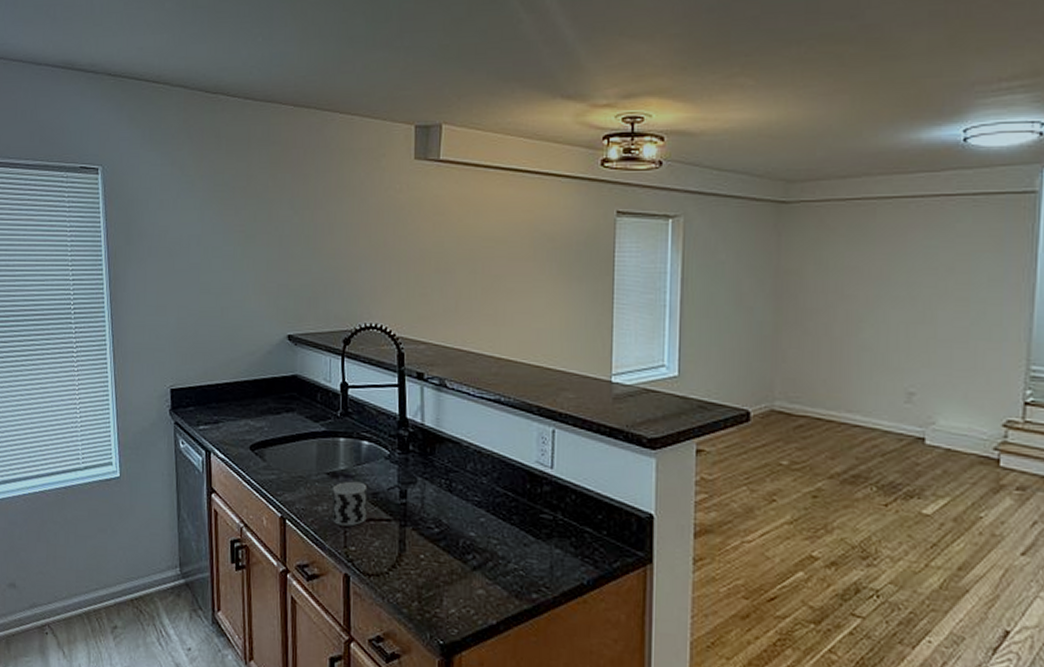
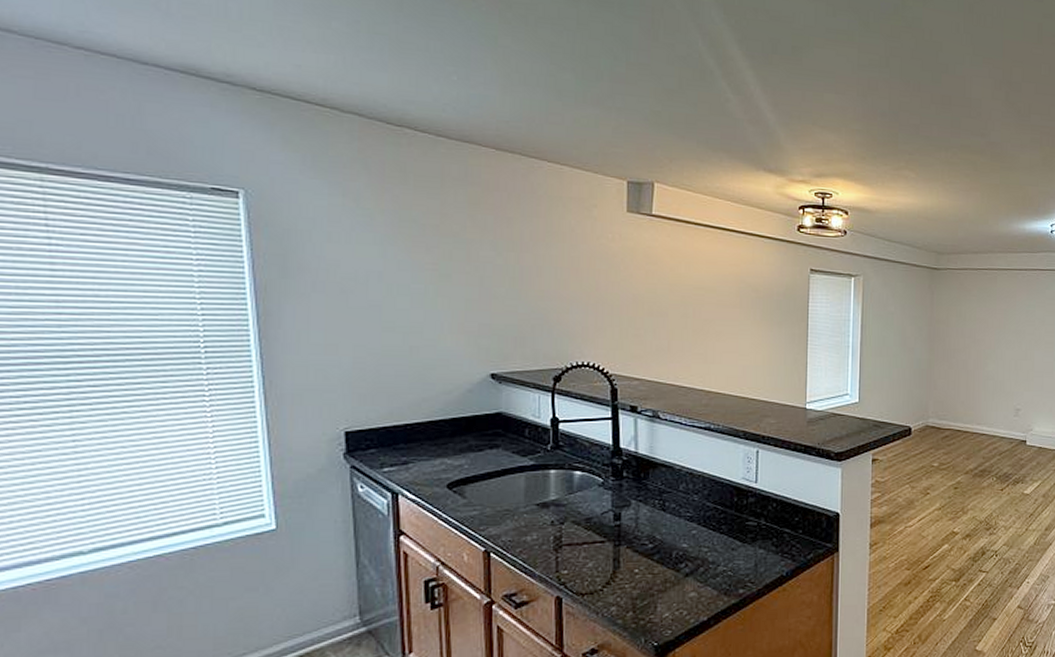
cup: present [332,481,368,527] -> none [542,509,580,552]

